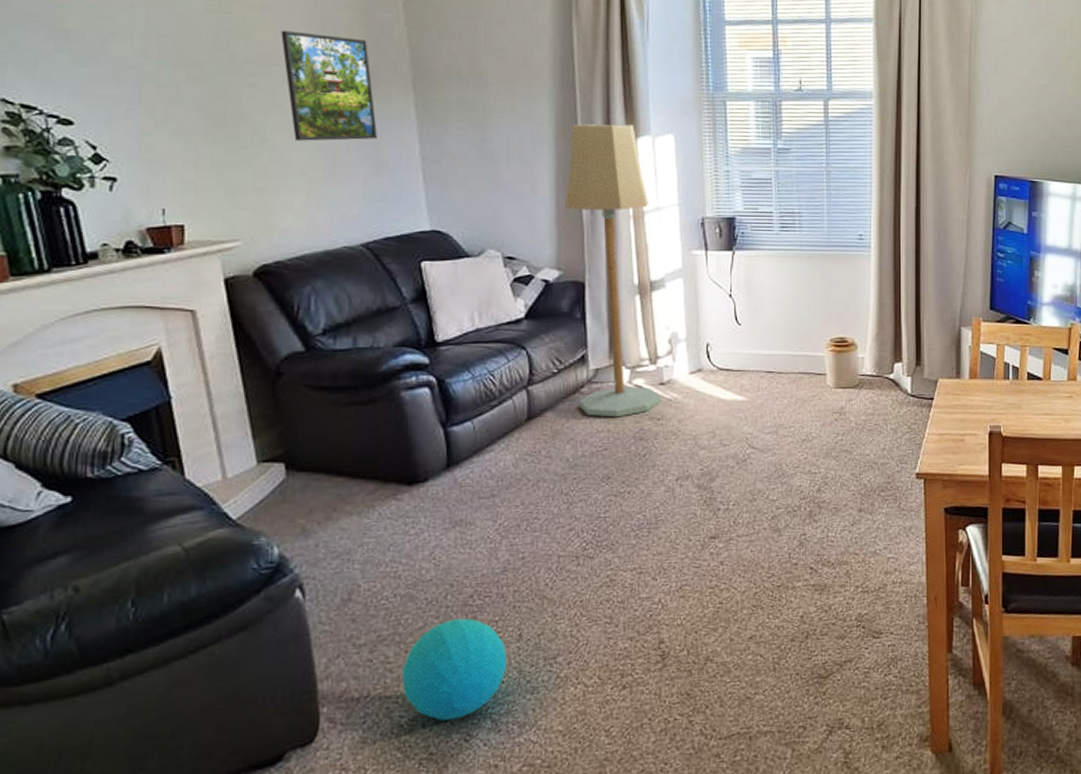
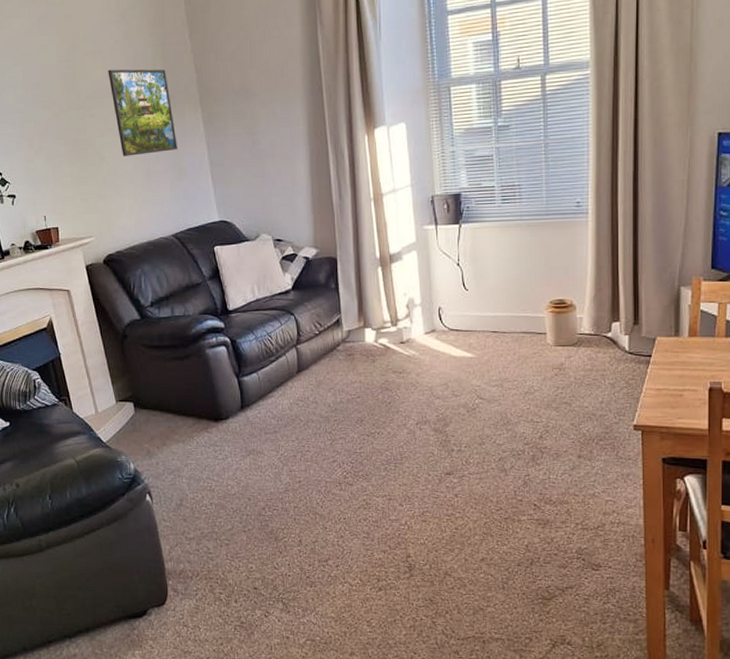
ball: present [401,618,508,721] -> none [219,524,292,600]
floor lamp: present [565,124,662,418] -> none [319,117,402,371]

